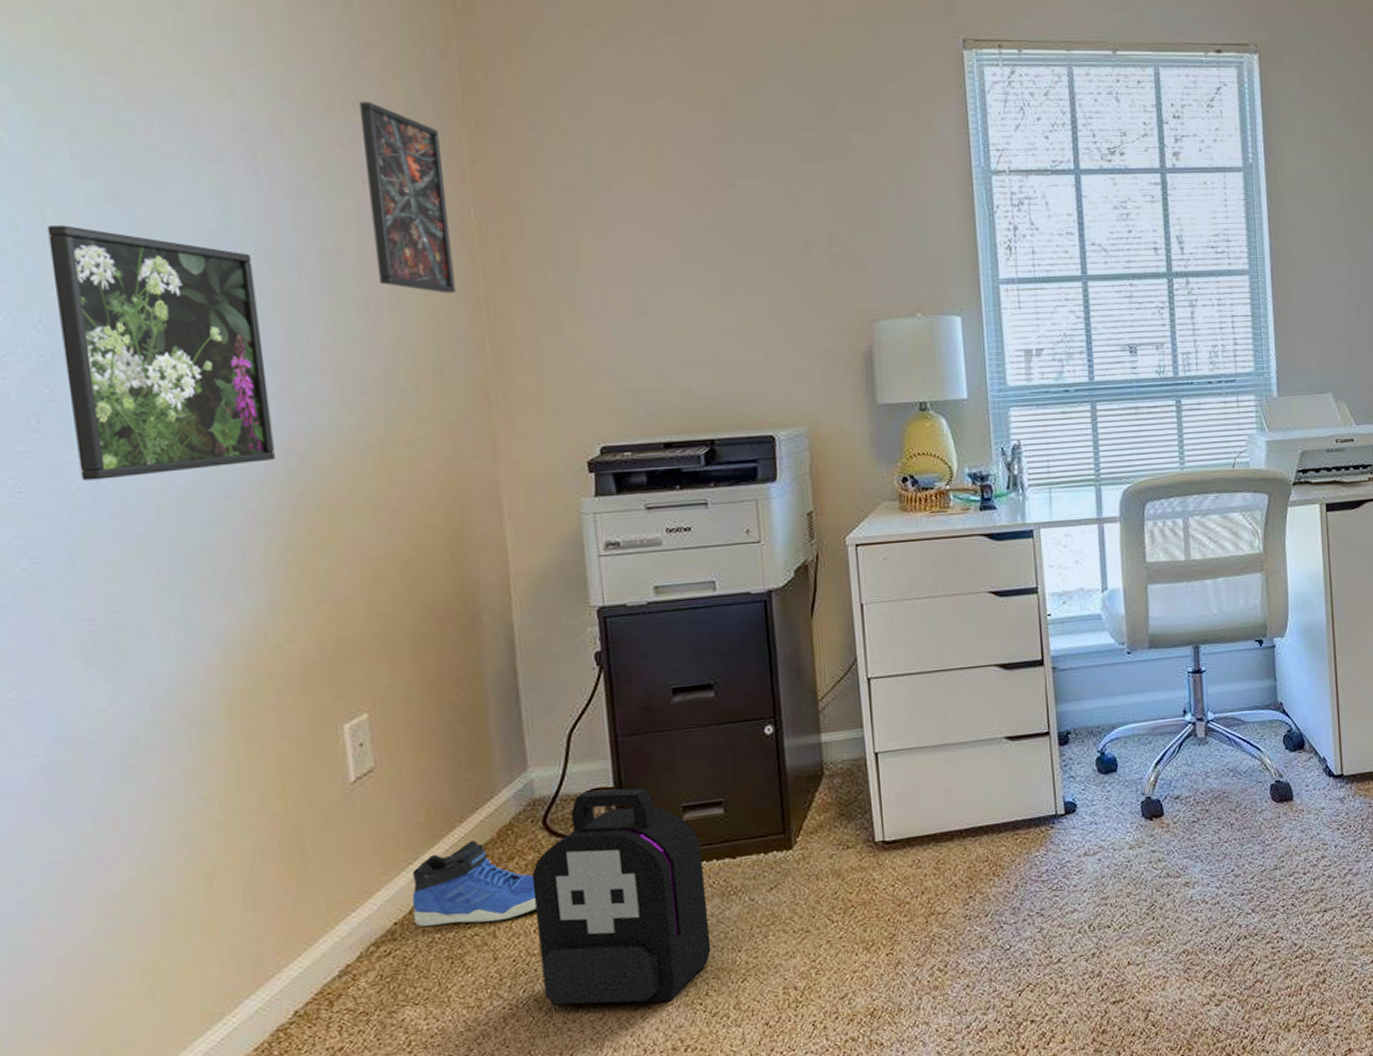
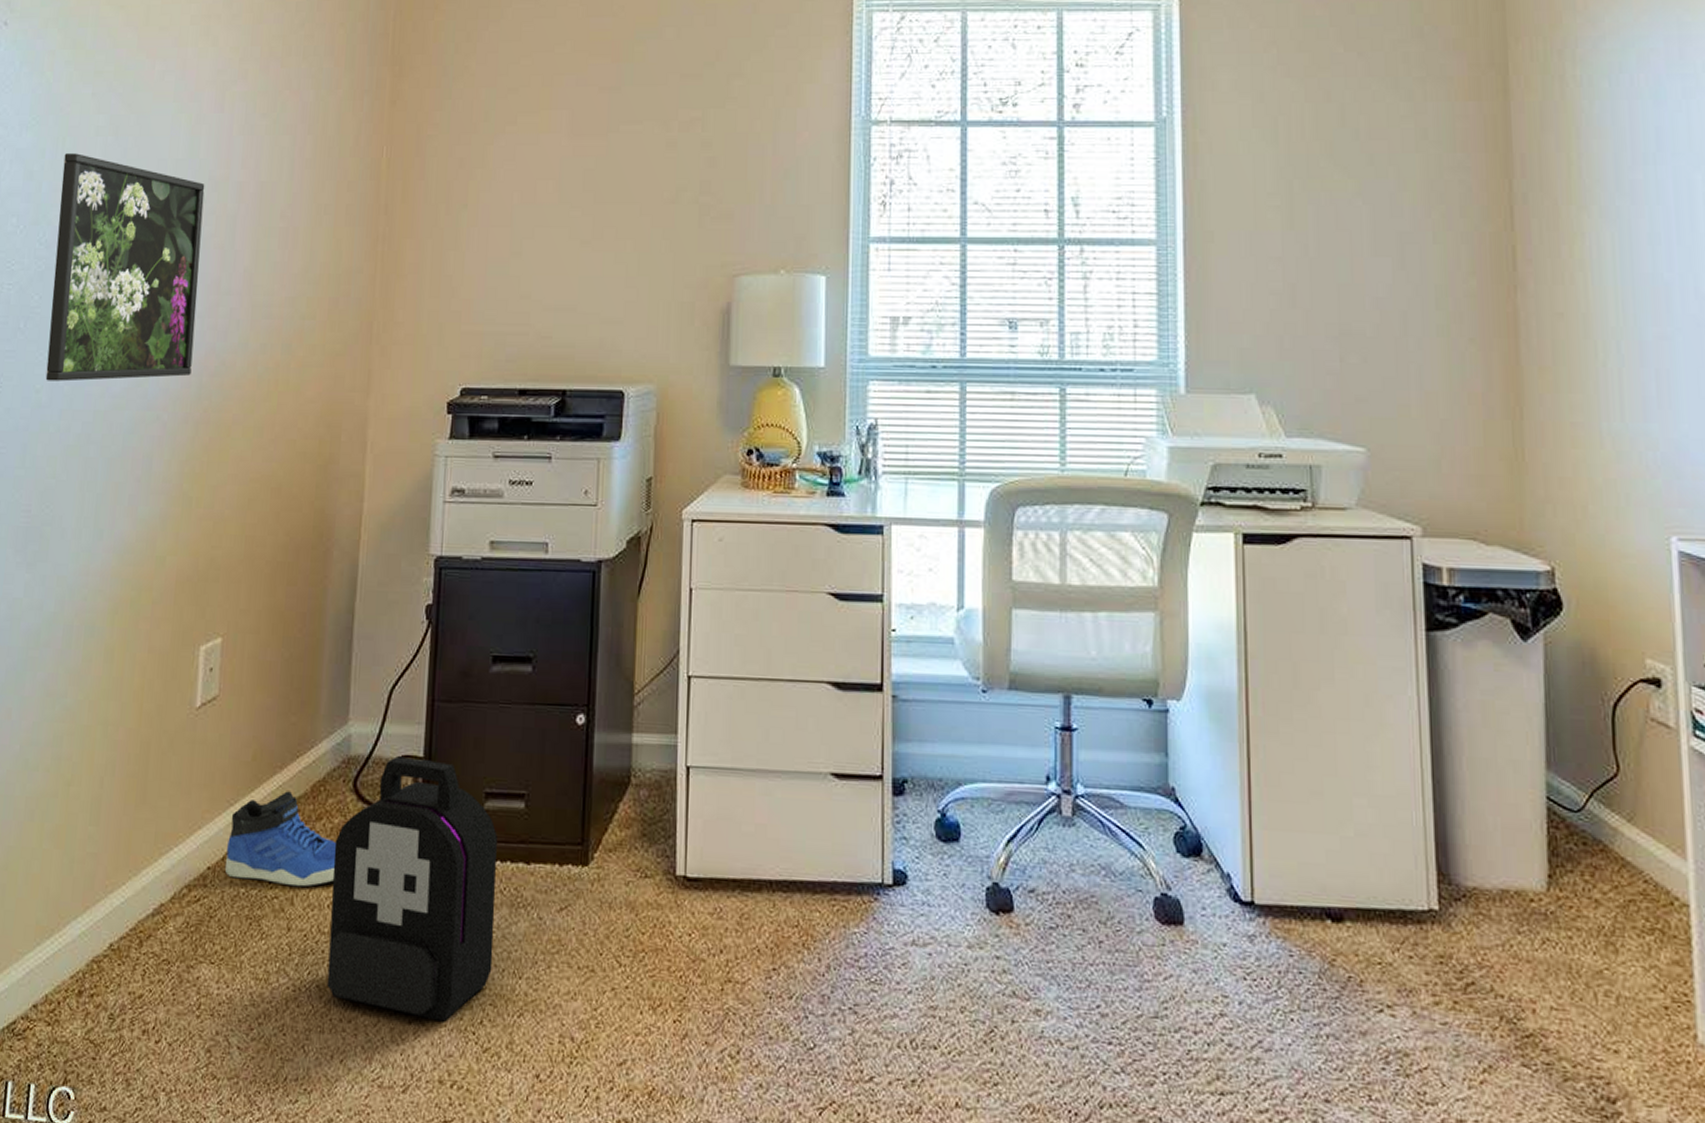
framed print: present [359,101,456,294] -> none [299,48,368,227]

